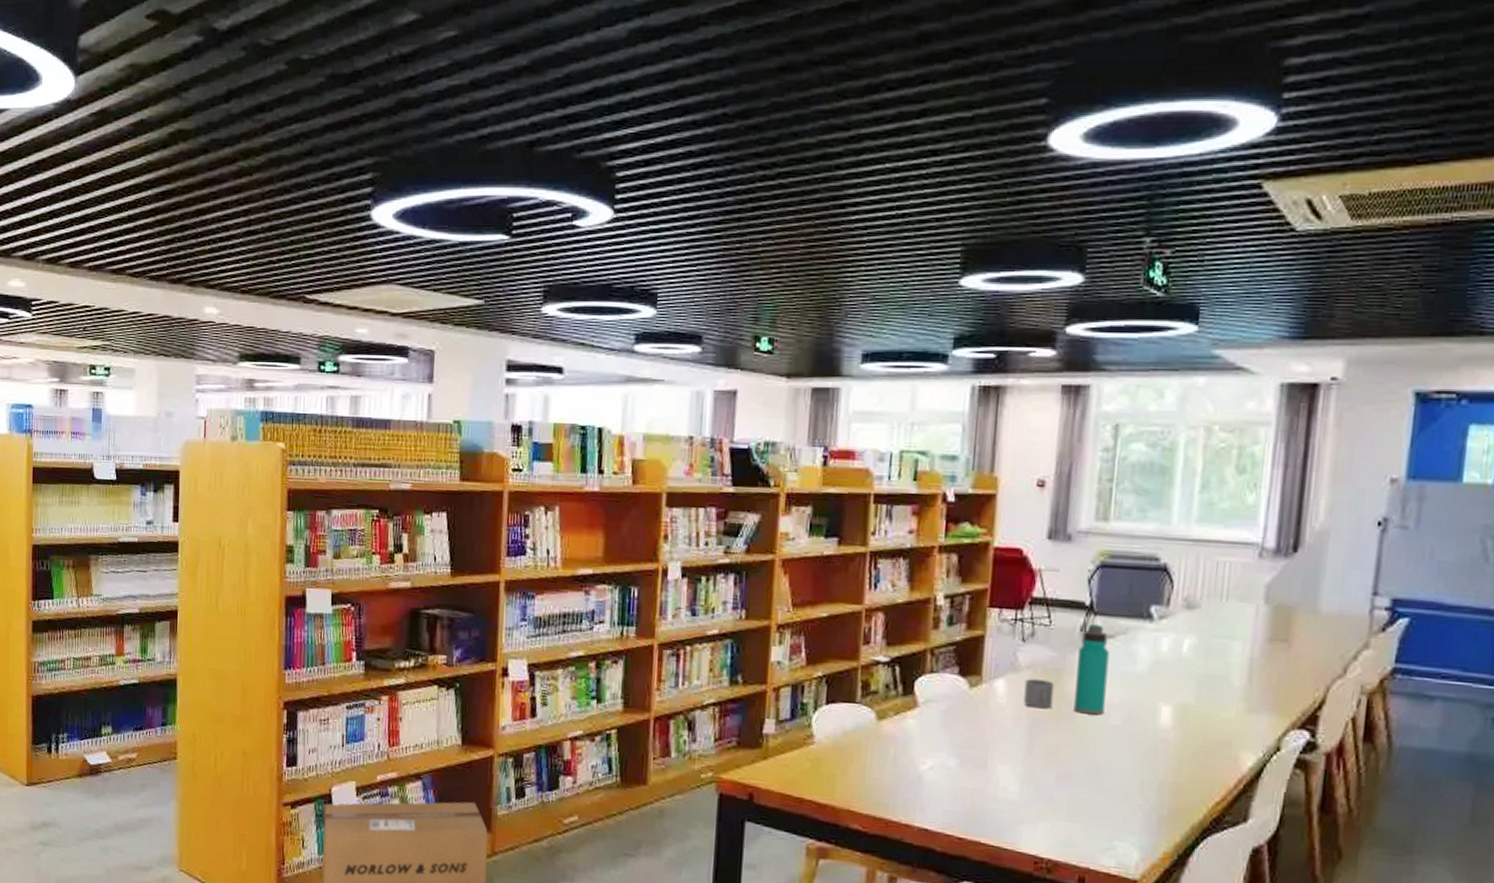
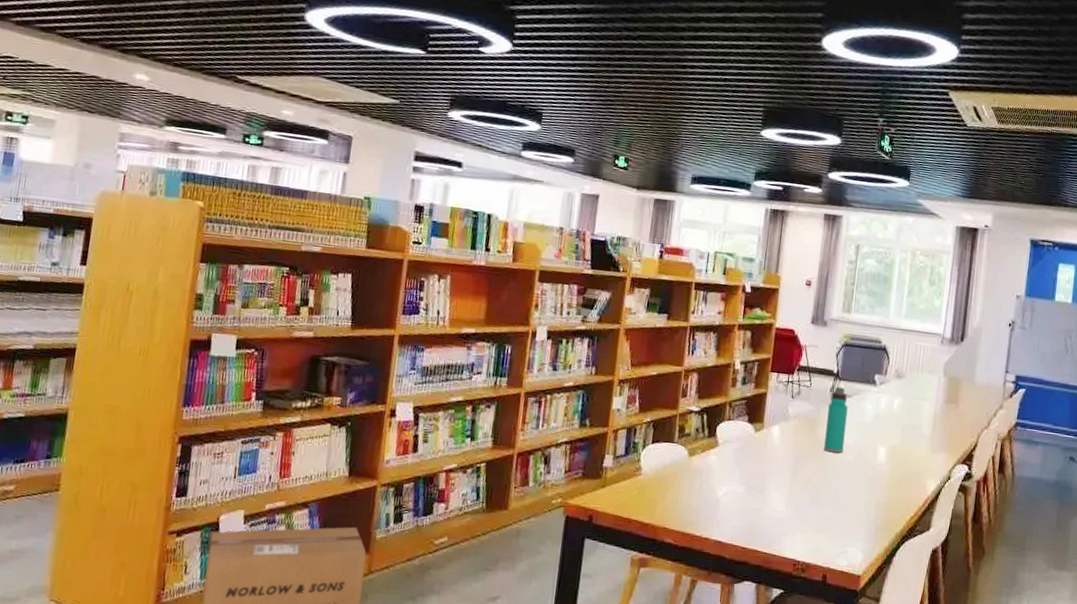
mug: present [1023,679,1055,709] -> none [791,426,812,449]

